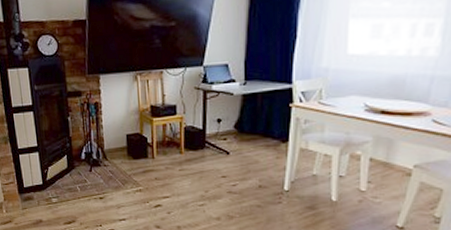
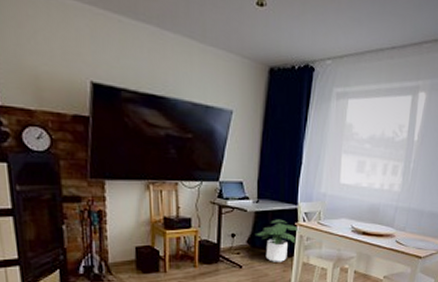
potted plant: none [244,101,293,148] -> present [256,219,298,262]

